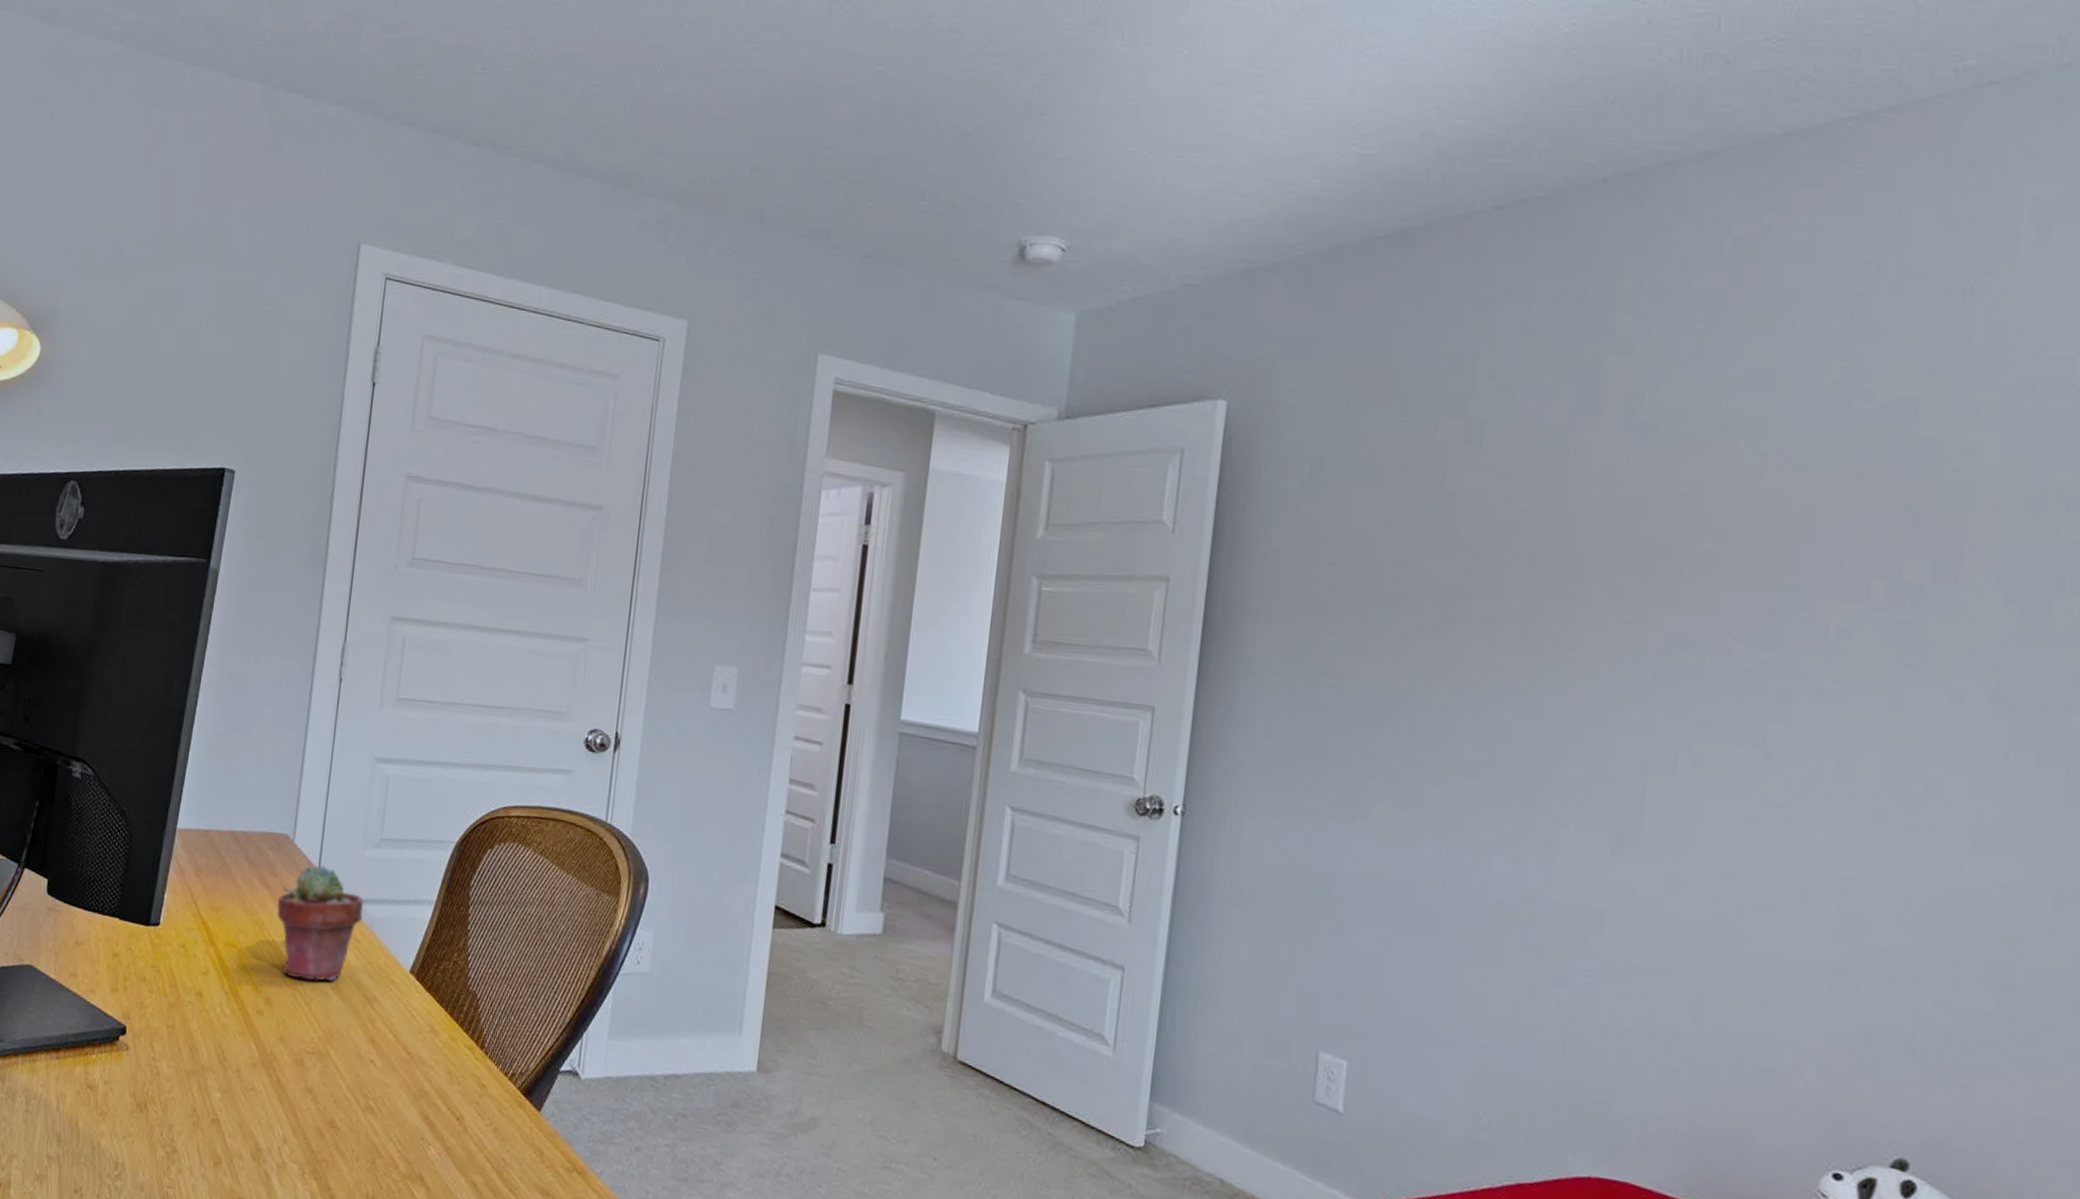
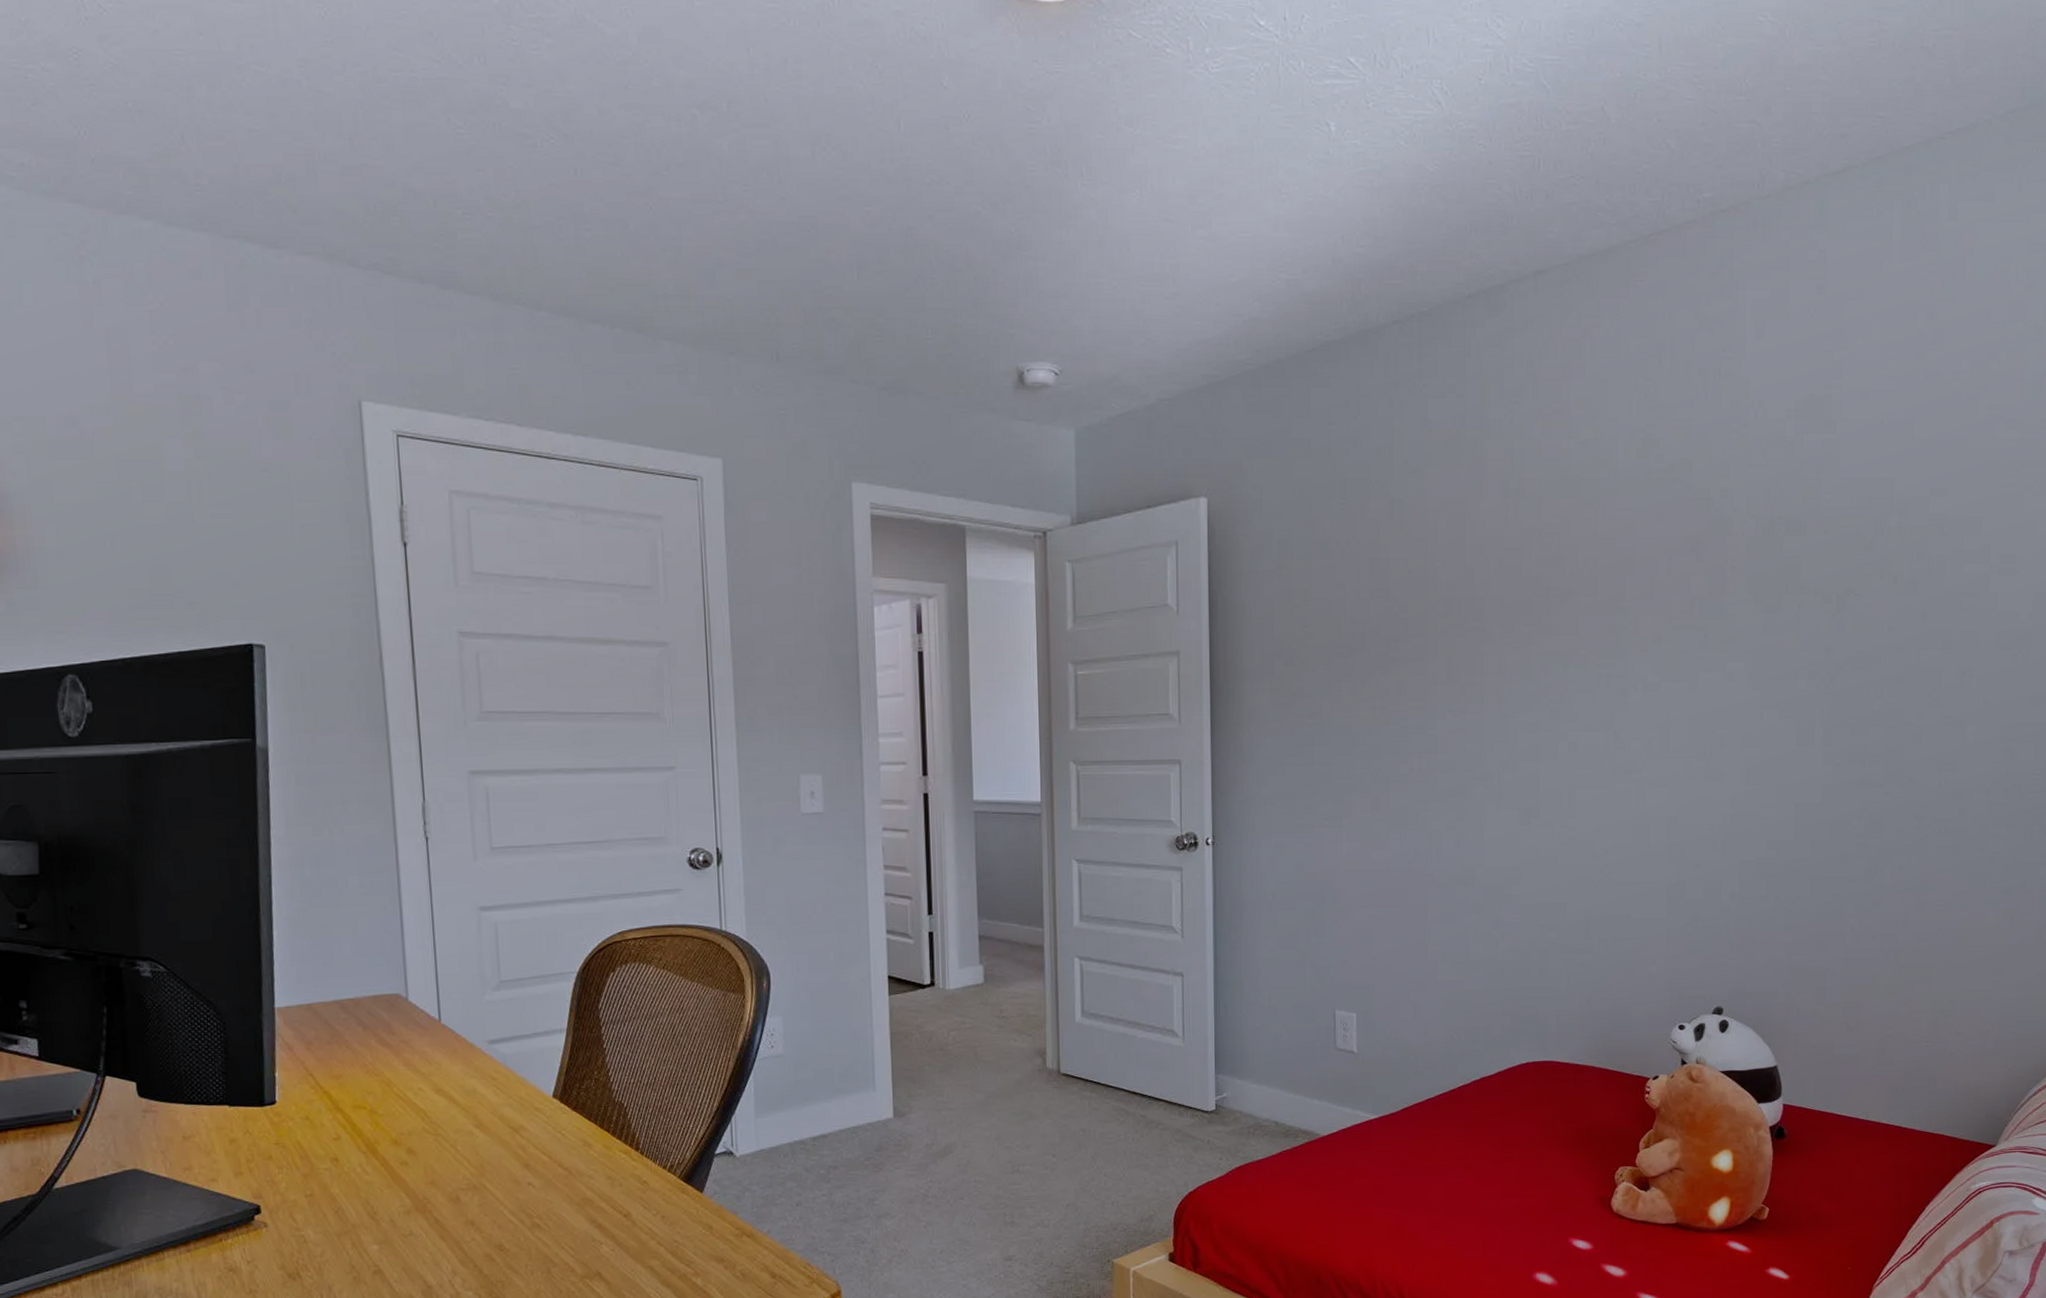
potted succulent: present [277,864,364,981] -> none [402,1015,495,1125]

